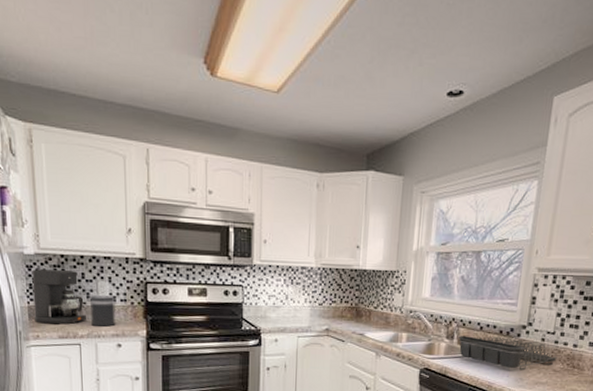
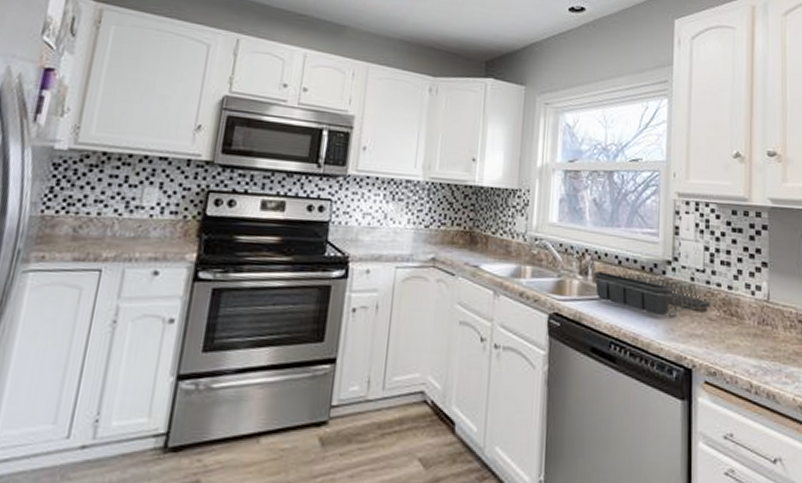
coffee maker: present [31,269,86,325] -> none [44,168,120,243]
cylinder: present [90,294,116,328] -> none [123,203,164,249]

